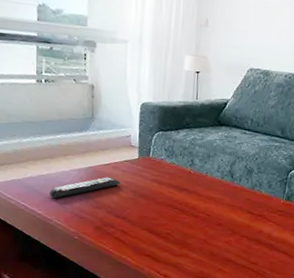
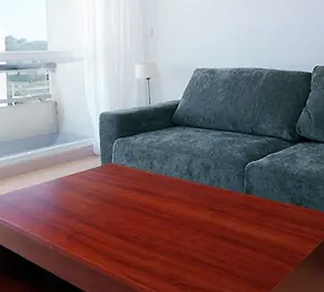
remote control: present [50,177,120,198] -> none [25,187,87,211]

